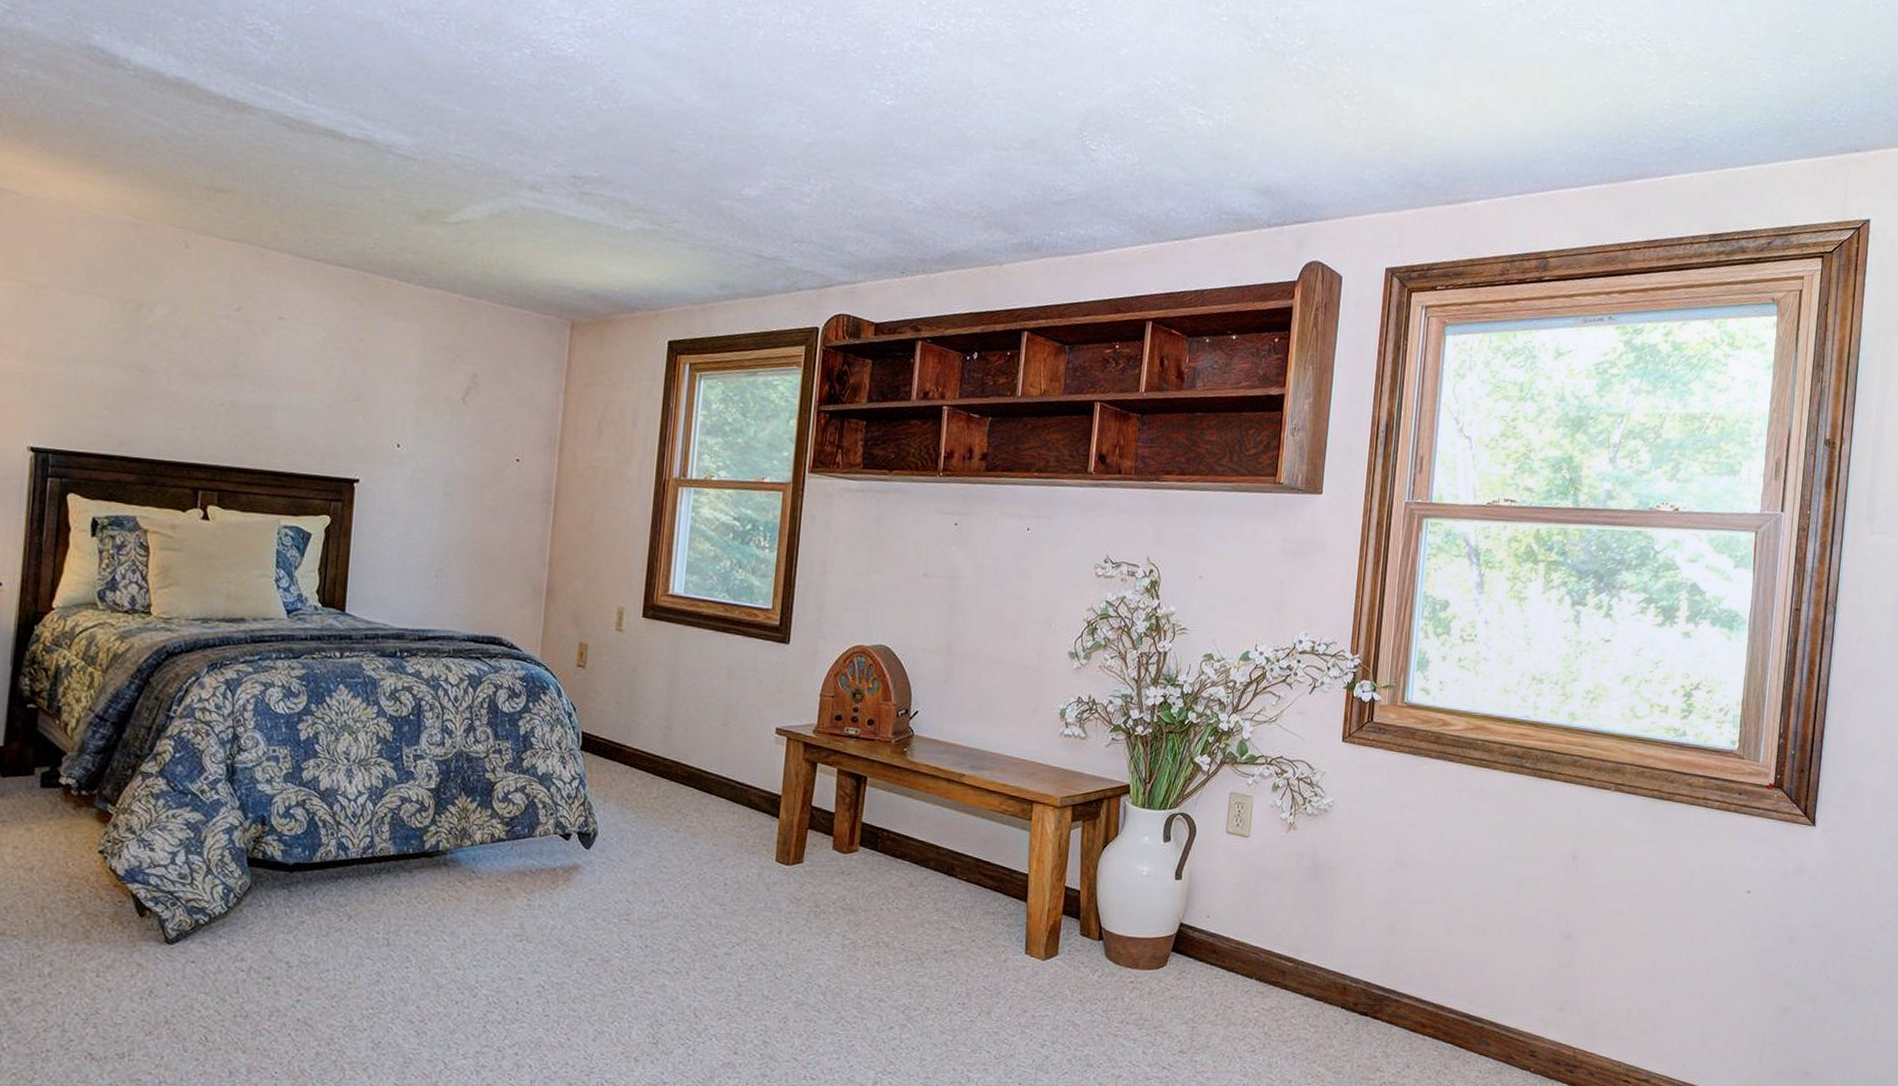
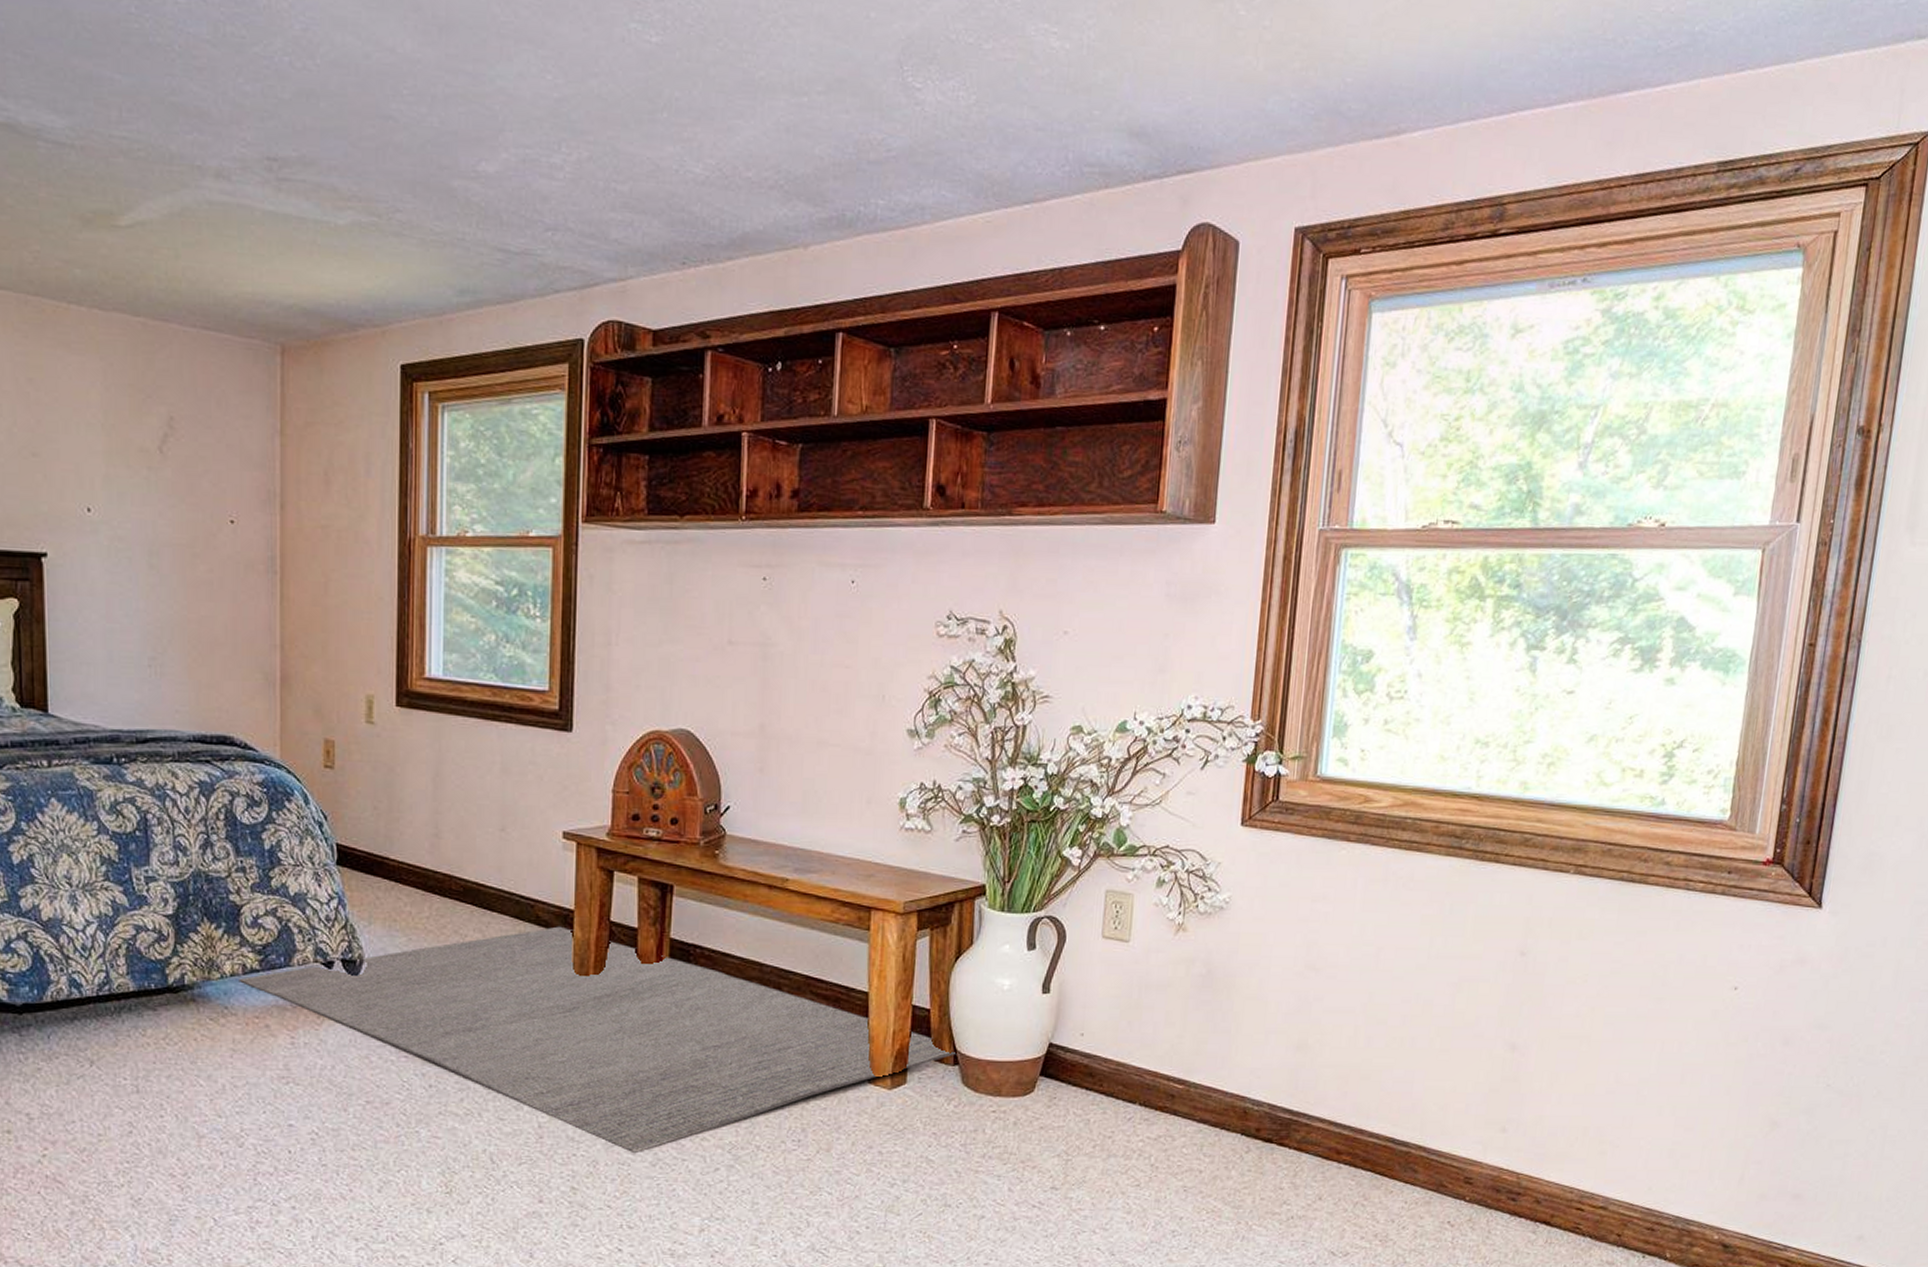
rug: none [486,809,1102,1012] -> present [238,926,957,1154]

